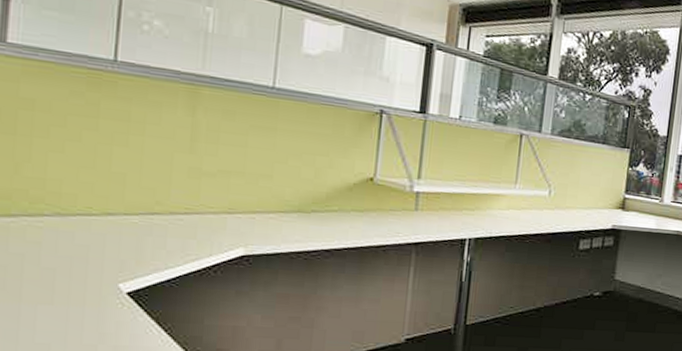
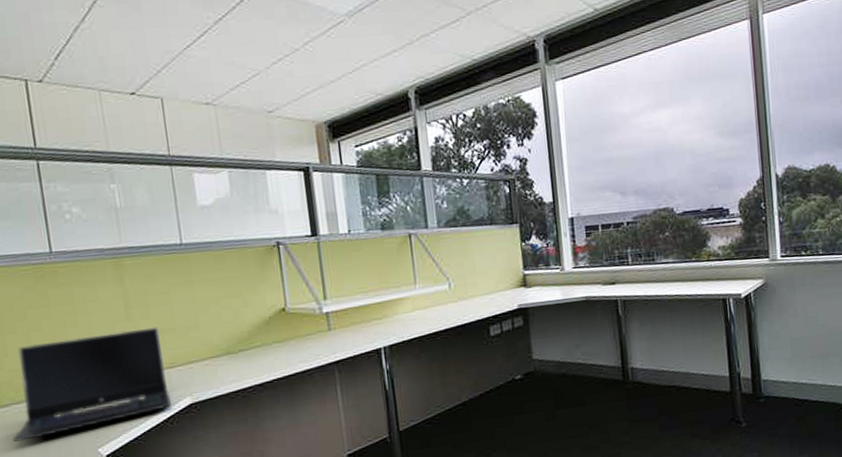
laptop computer: none [12,154,224,259] -> present [13,326,171,443]

